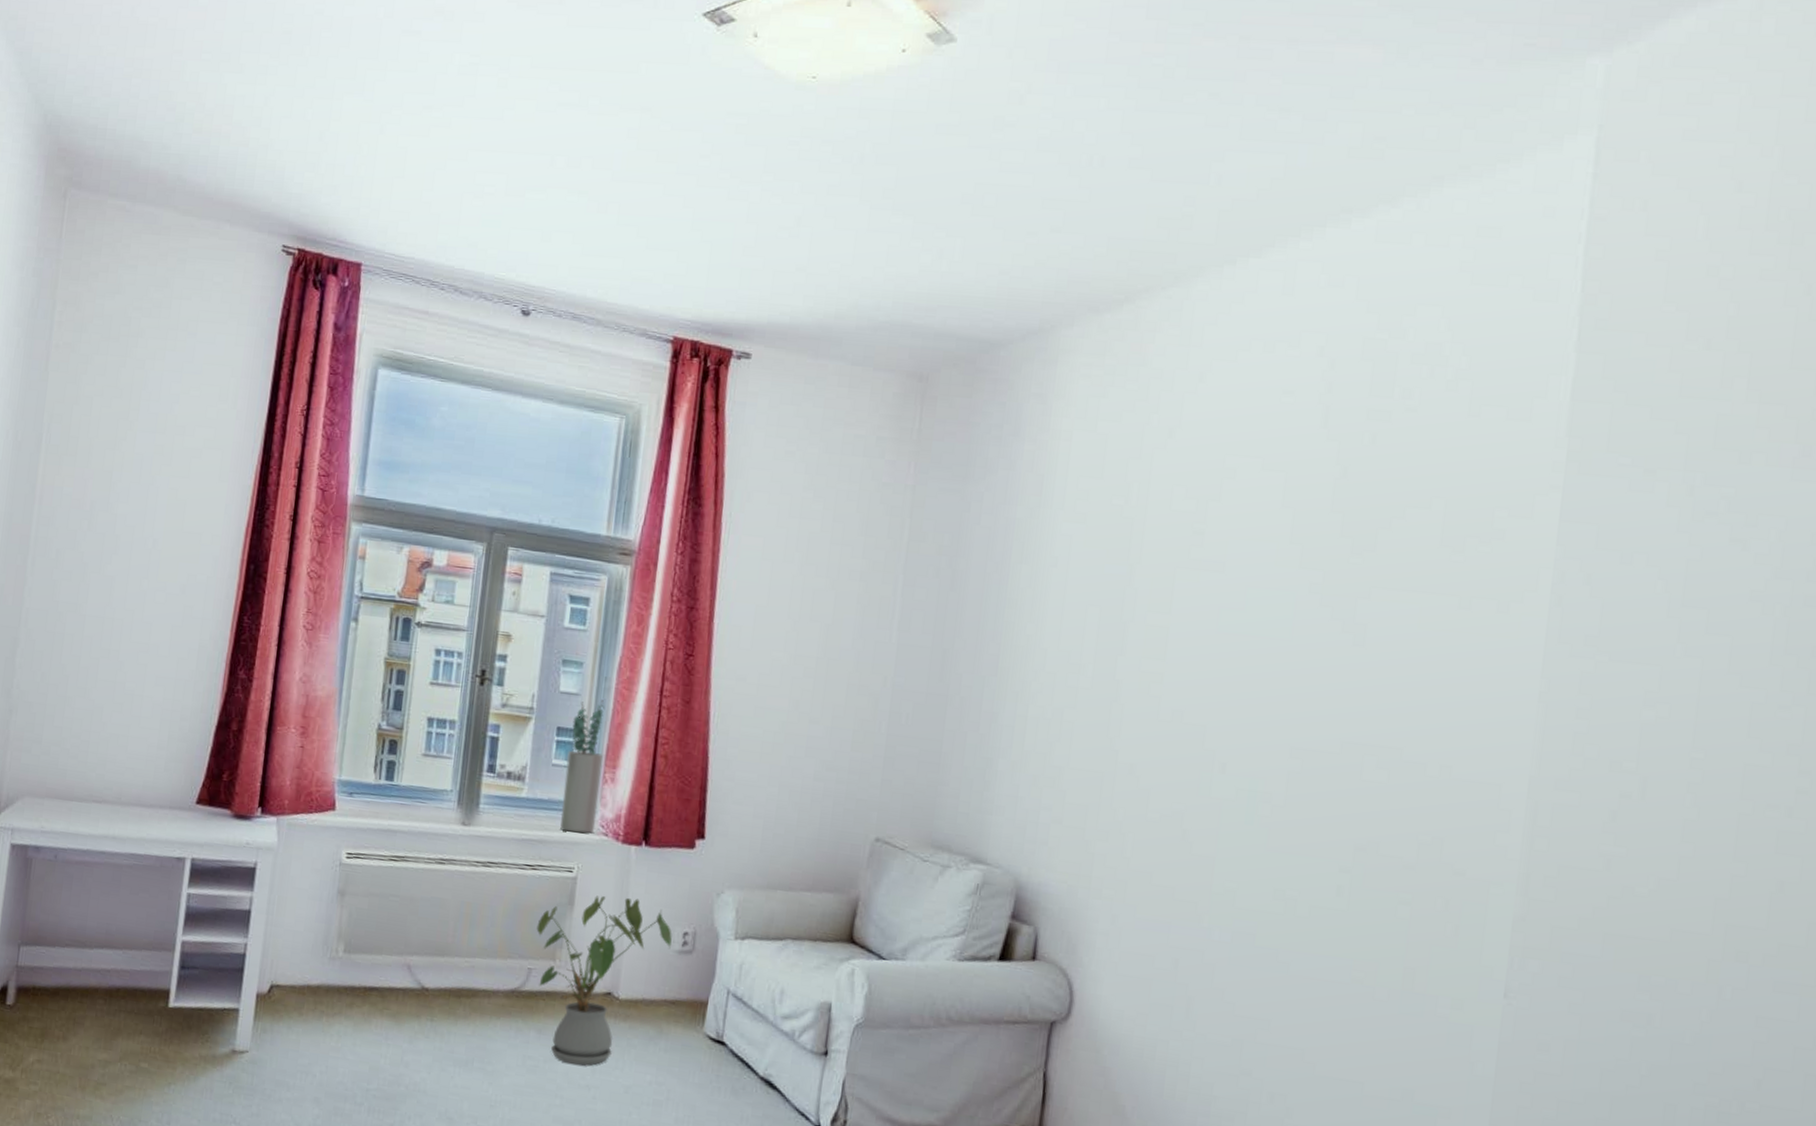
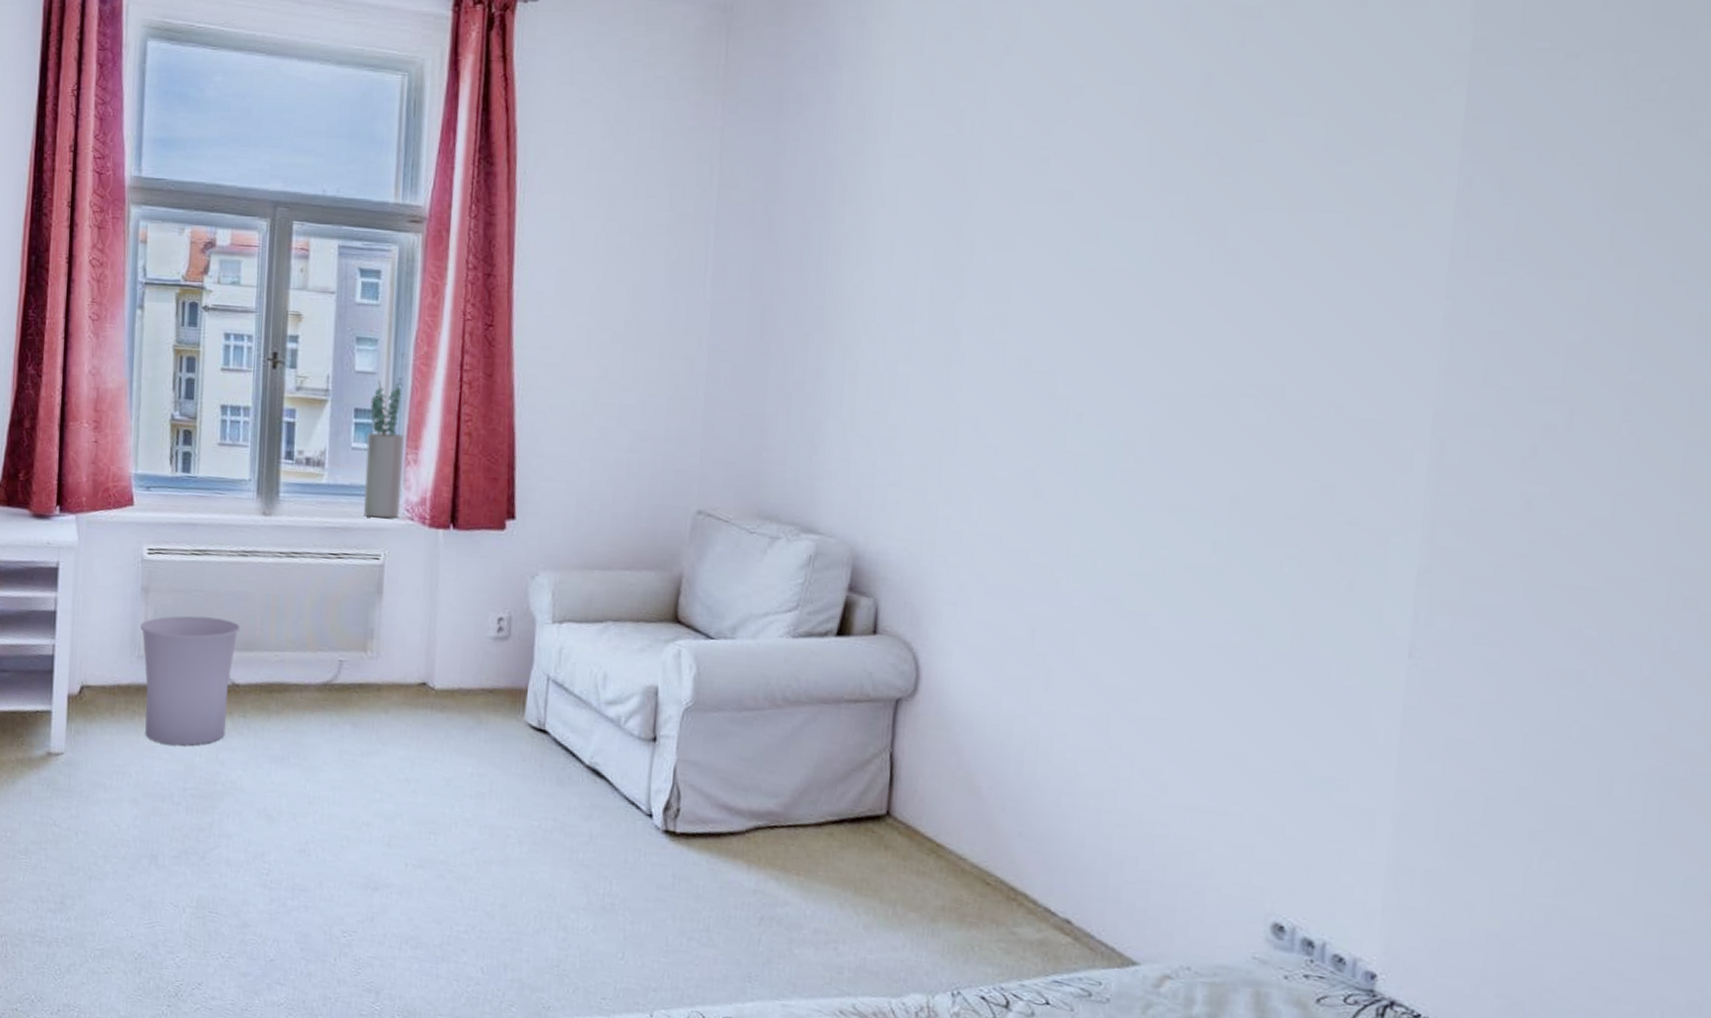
waste bin: none [332,919,433,1047] -> present [140,615,240,746]
house plant: present [536,895,672,1065] -> none [345,583,486,758]

